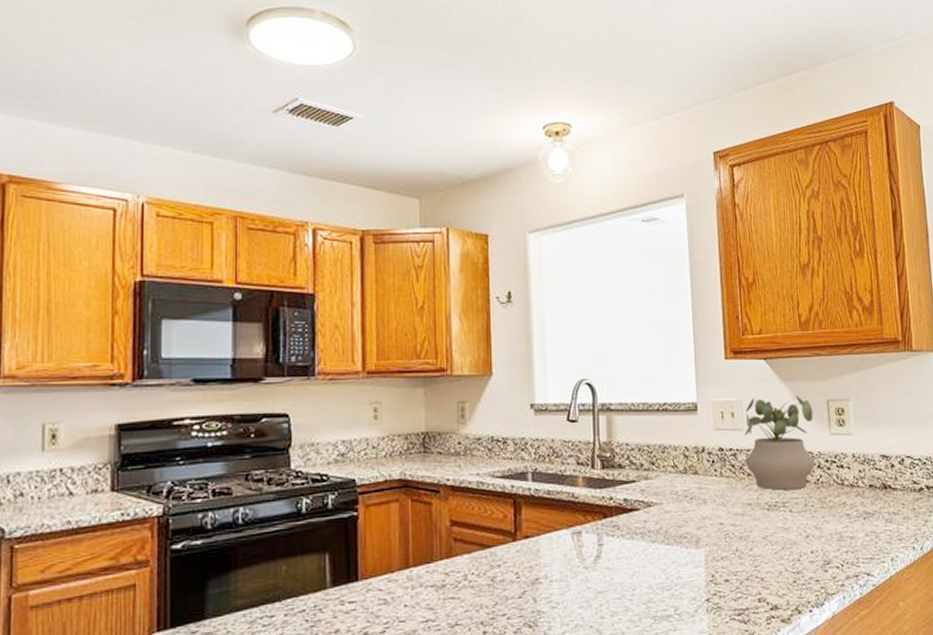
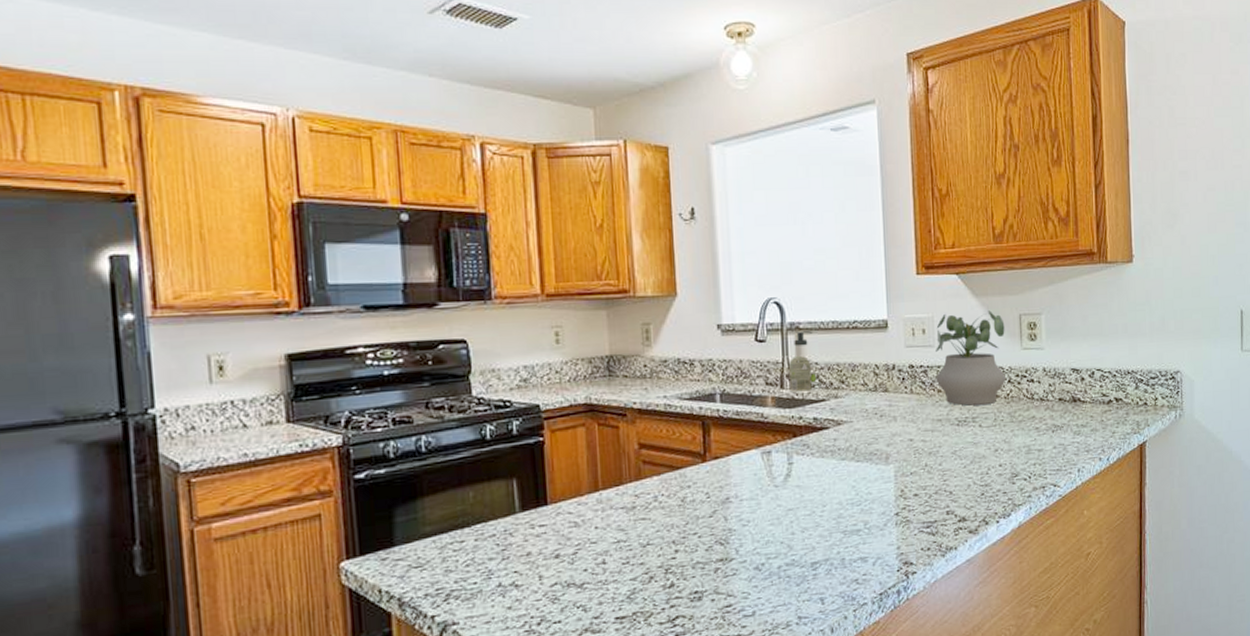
soap dispenser: none [599,412,628,473] -> present [788,331,817,392]

